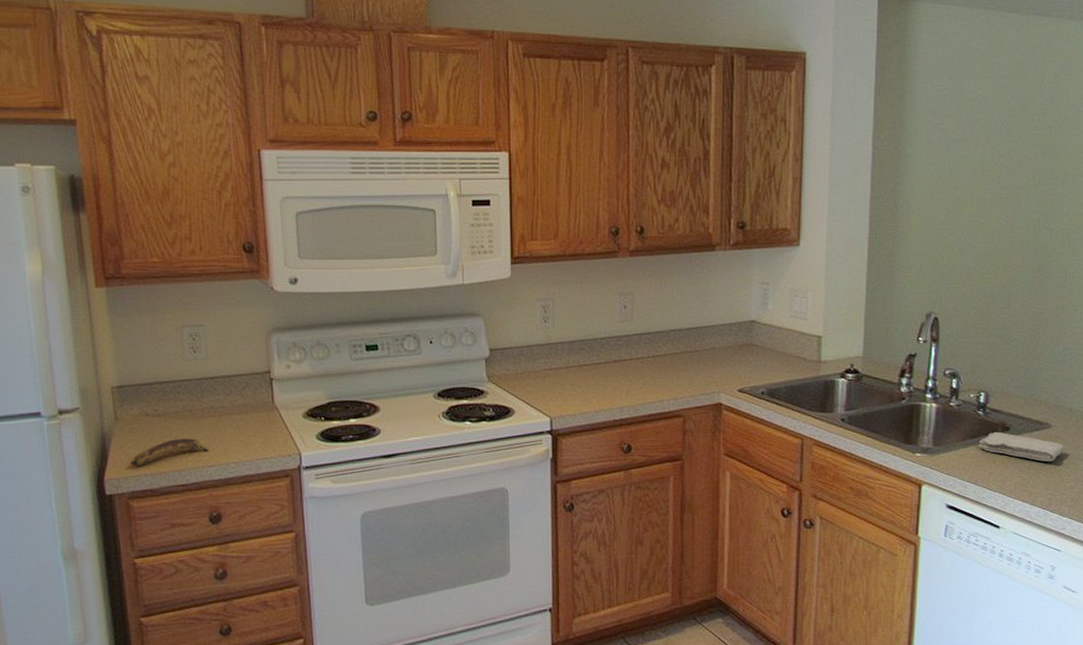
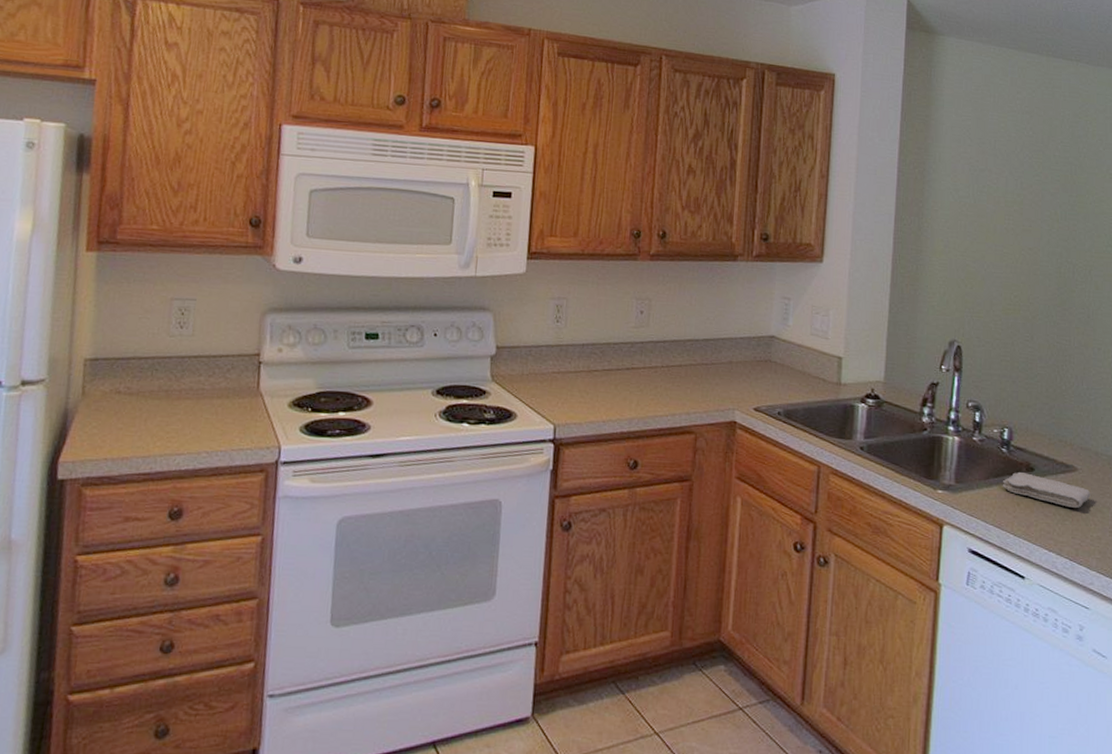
banana: present [130,438,209,466] -> none [90,420,181,449]

